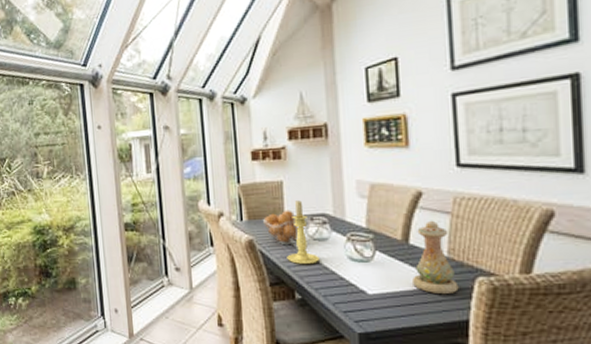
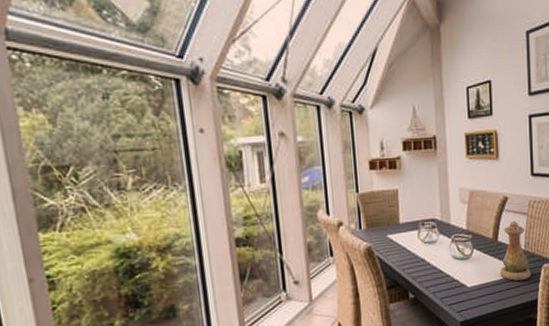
fruit basket: present [263,210,308,244] -> none [380,216,420,249]
candle holder: present [287,200,319,265] -> none [402,207,429,267]

